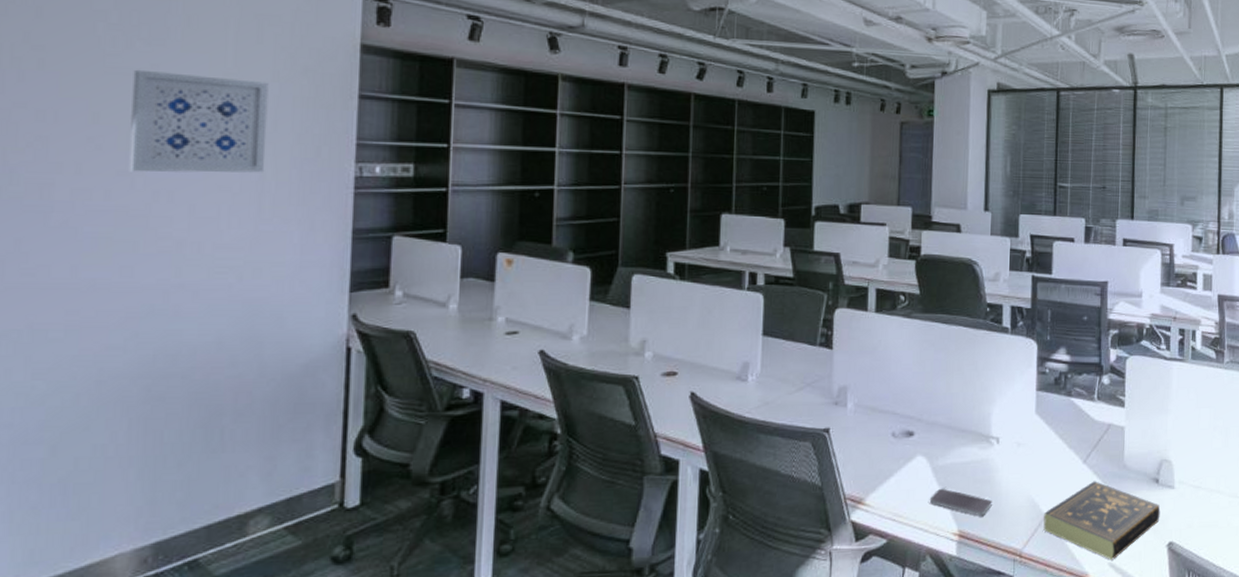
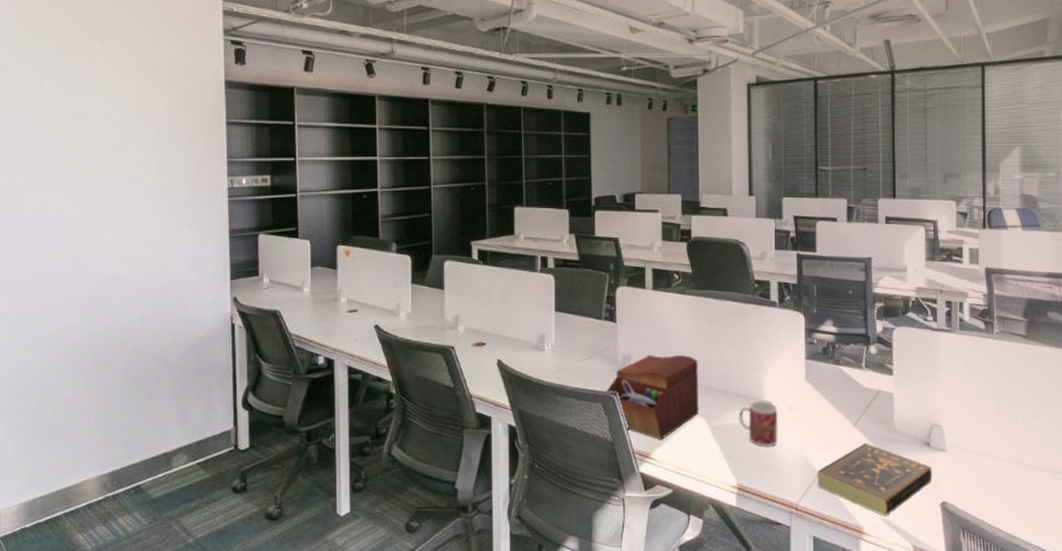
wall art: present [129,69,269,173] -> none [69,112,164,191]
sewing box: none [815,386,922,483] -> present [605,354,699,440]
smartphone: present [929,488,992,517] -> none [709,446,767,472]
mug: none [963,436,1006,488] -> present [739,401,778,446]

